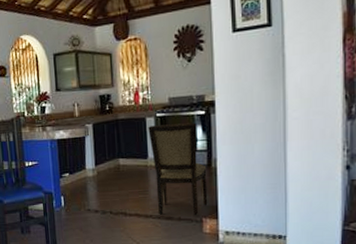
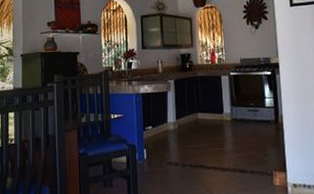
dining chair: present [148,122,208,216] -> none [223,82,277,169]

